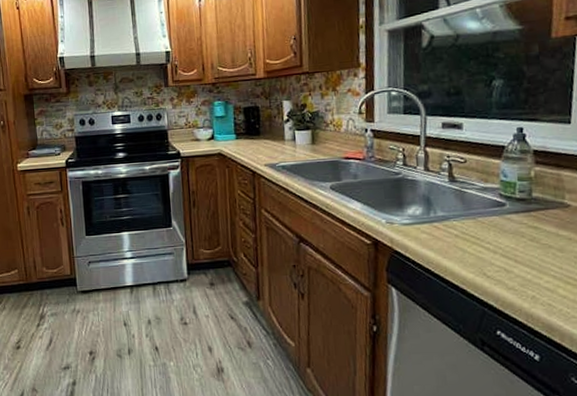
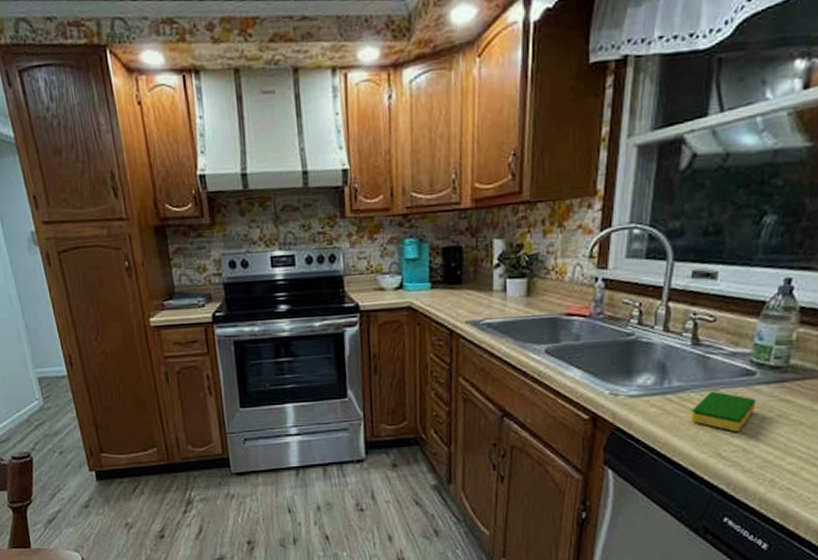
dish sponge: none [455,220,510,254] -> present [690,392,757,431]

